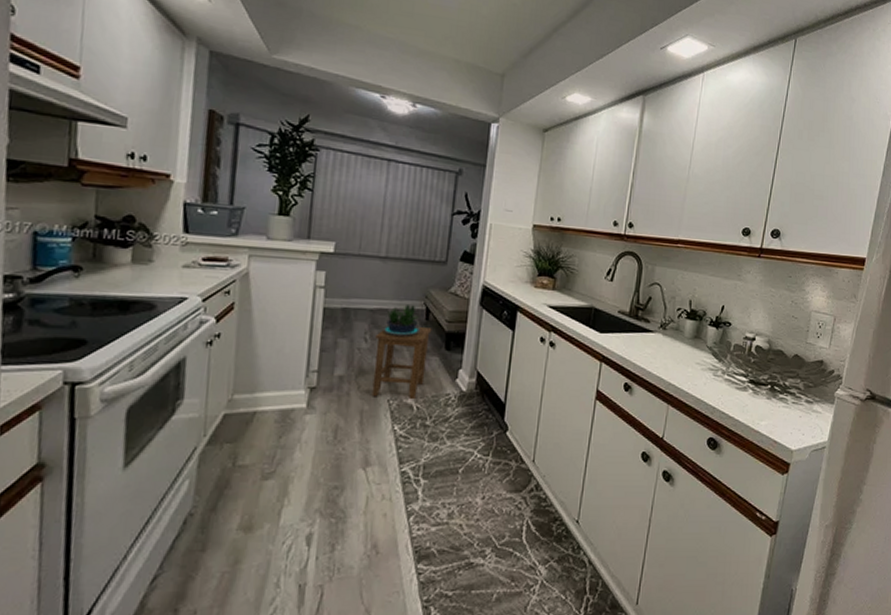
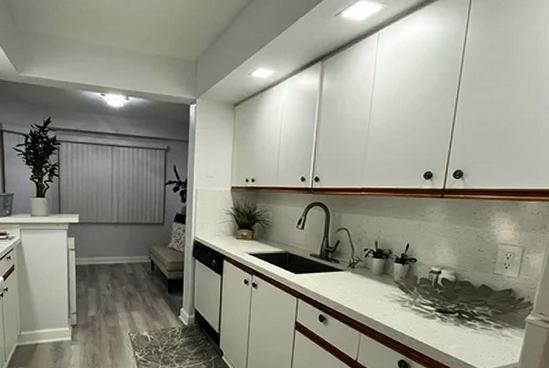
stool: present [371,327,432,400] -> none [115,276,157,333]
potted plant: present [383,305,420,336] -> none [120,259,148,284]

